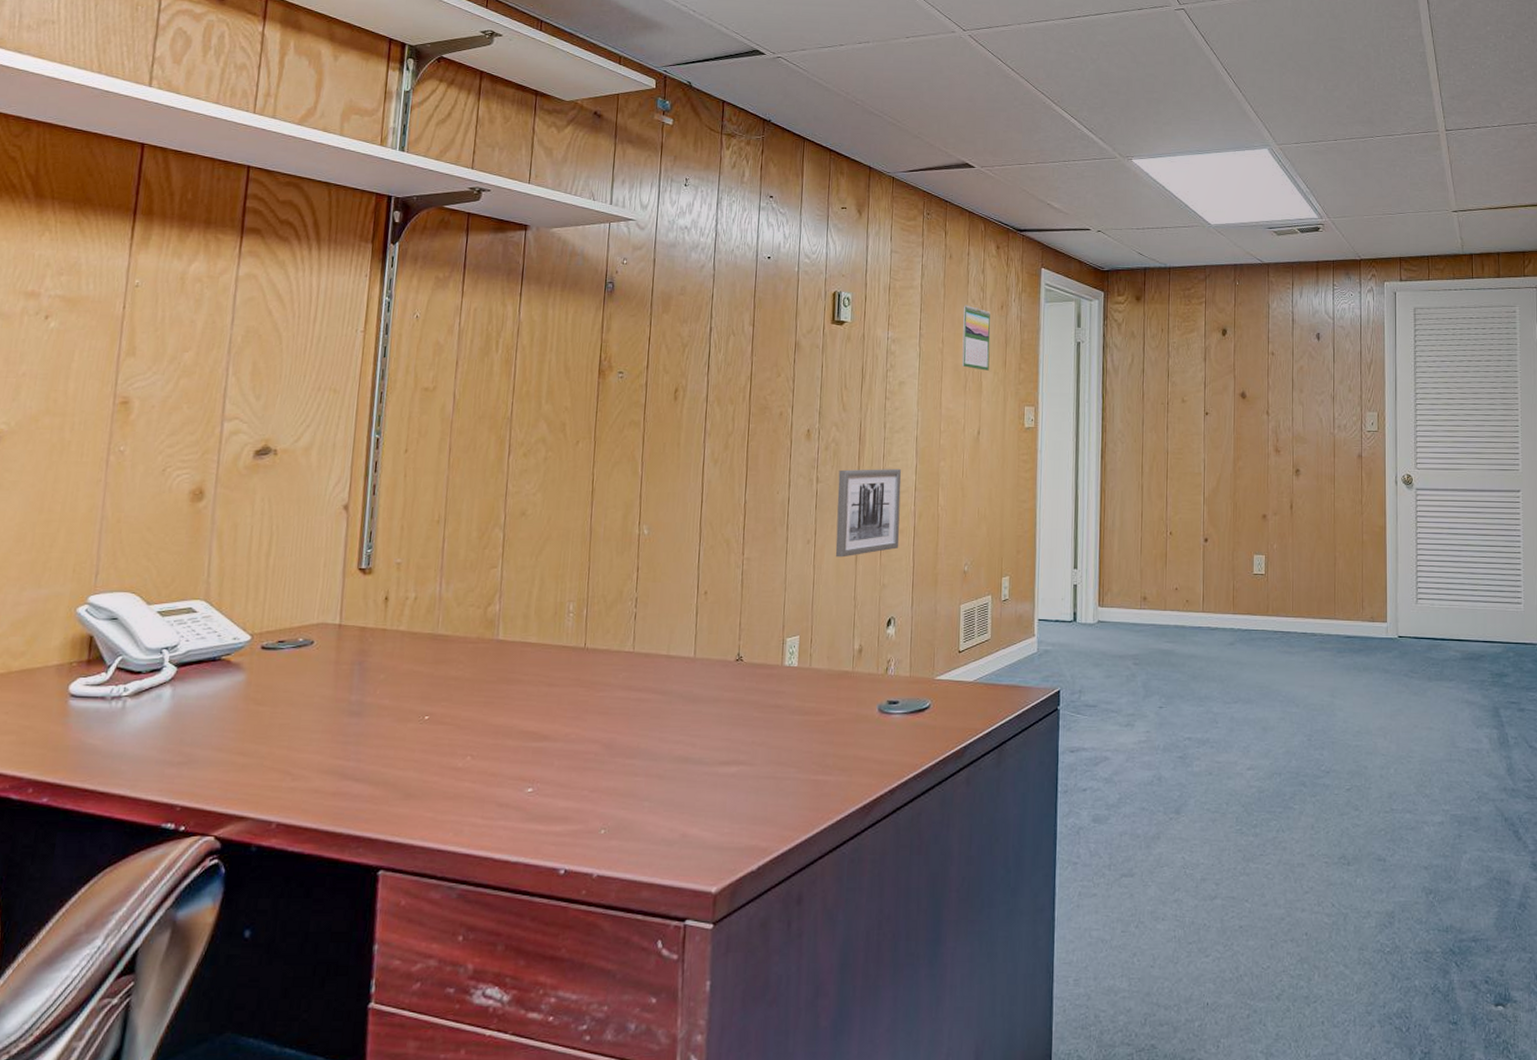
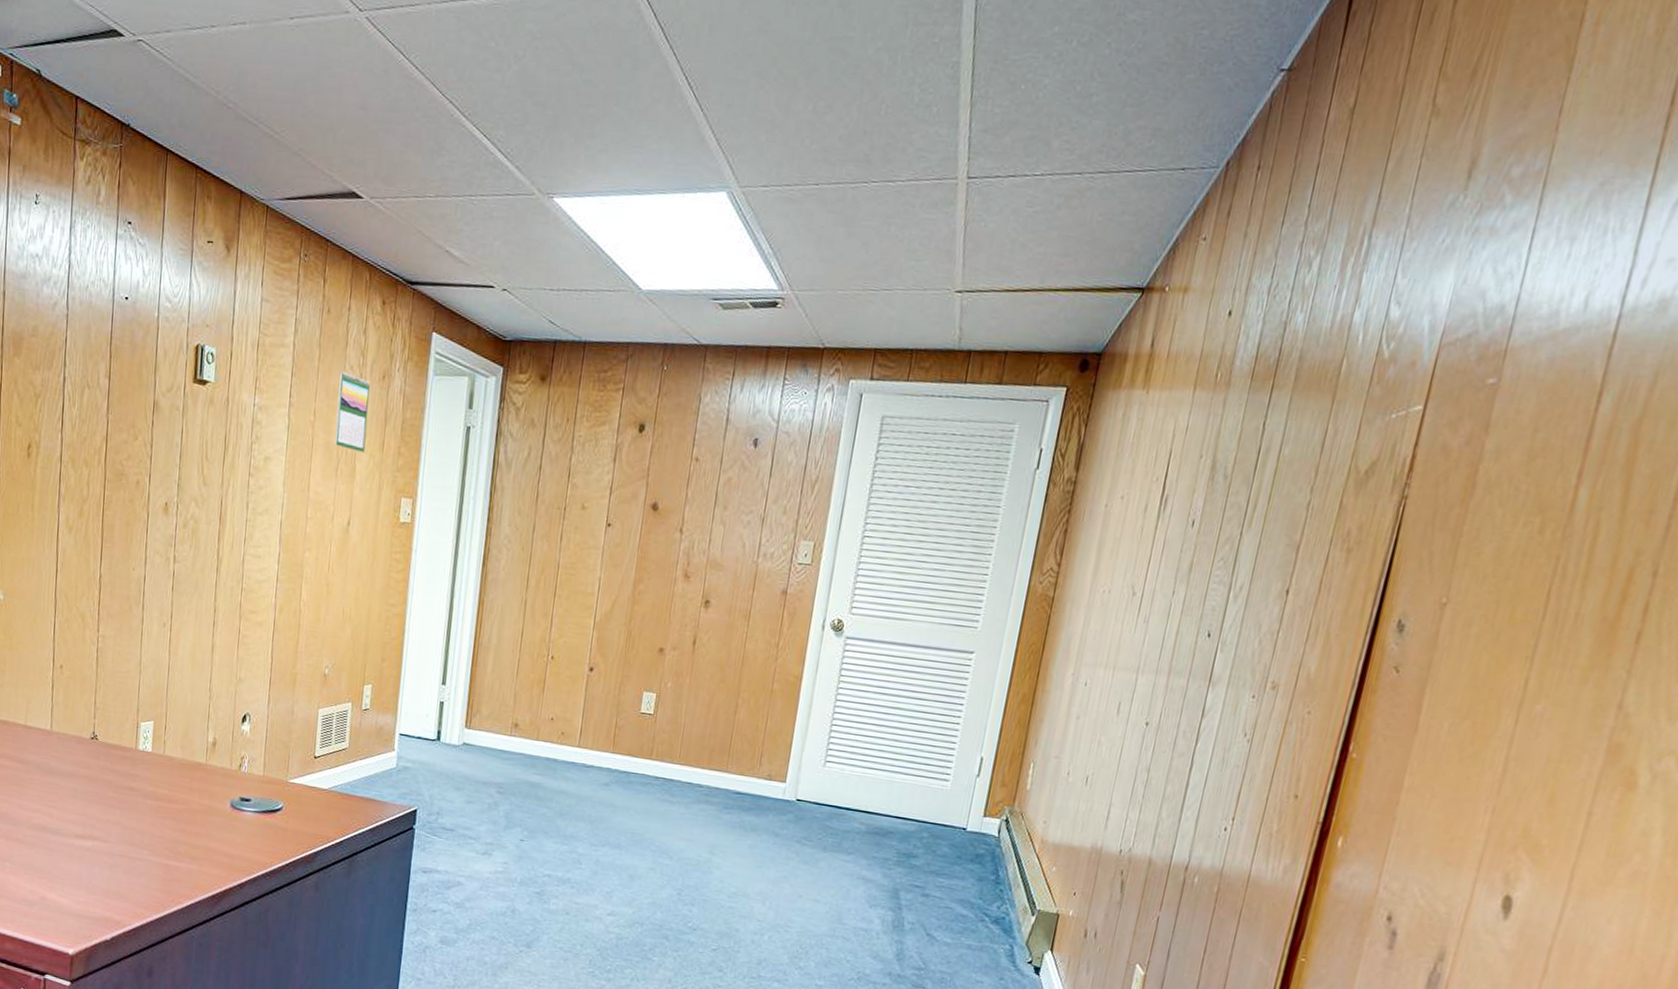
wall art: present [835,469,902,558] -> none [191,550,263,646]

